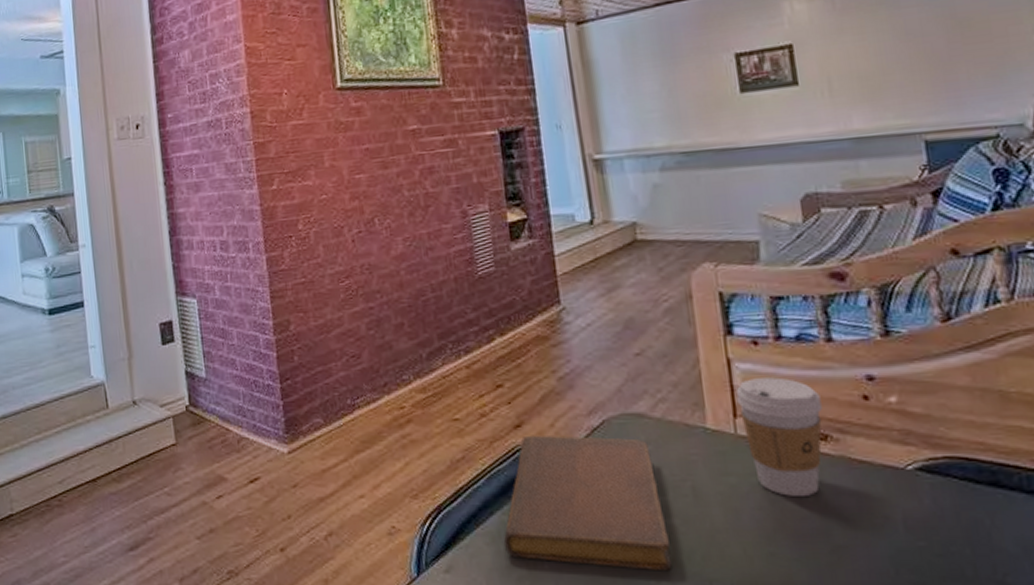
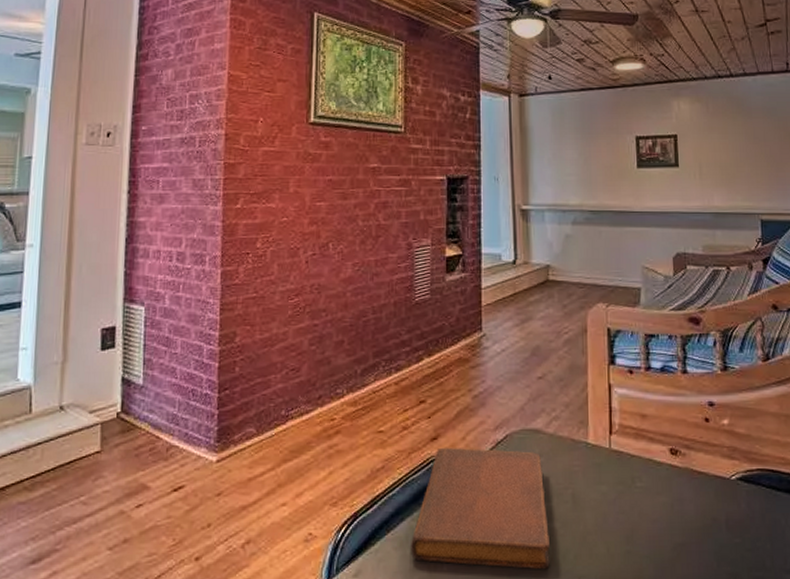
coffee cup: present [736,377,822,496] -> none [613,401,675,502]

